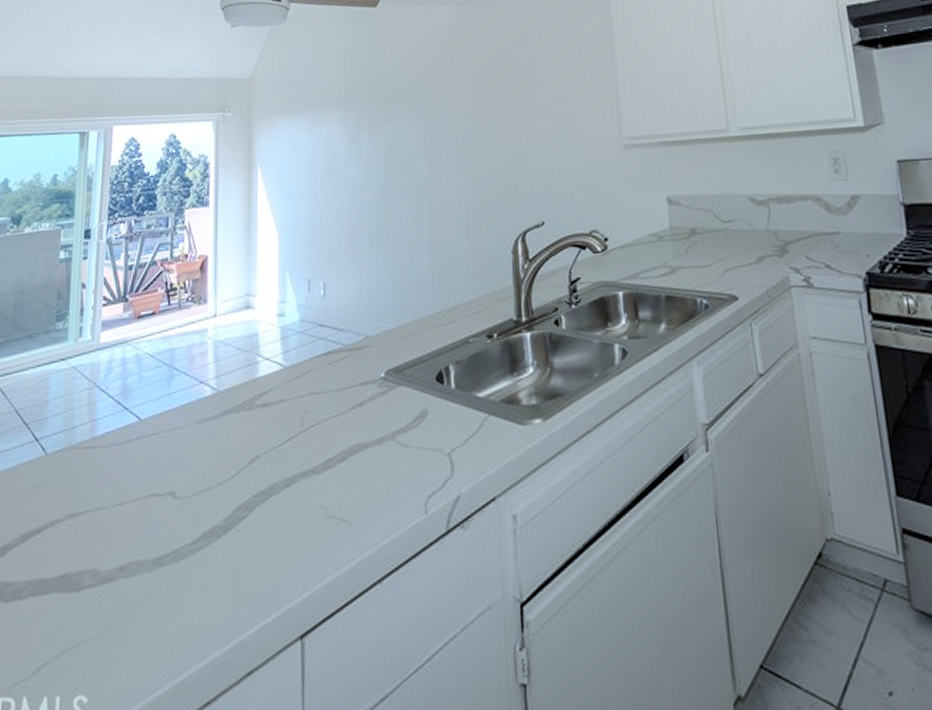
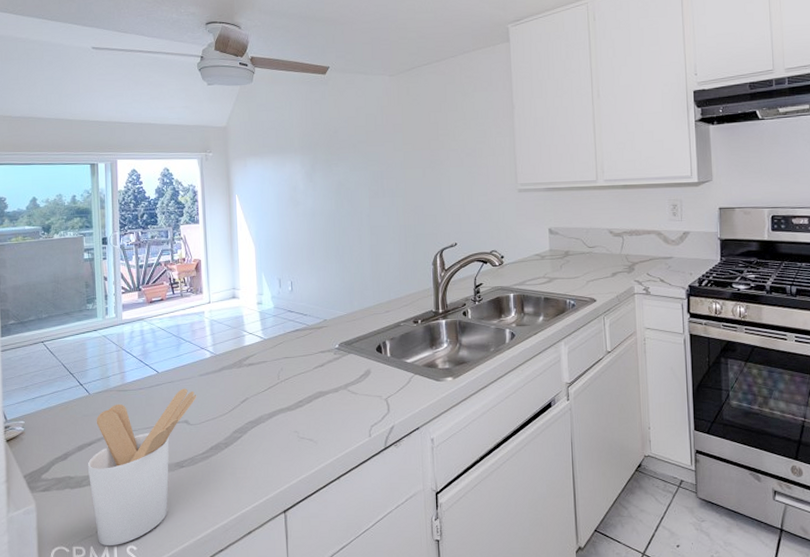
utensil holder: none [32,442,190,697] -> present [87,388,197,546]

